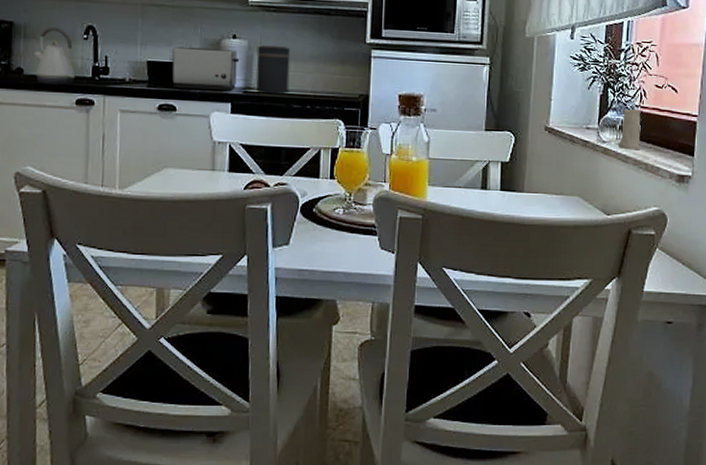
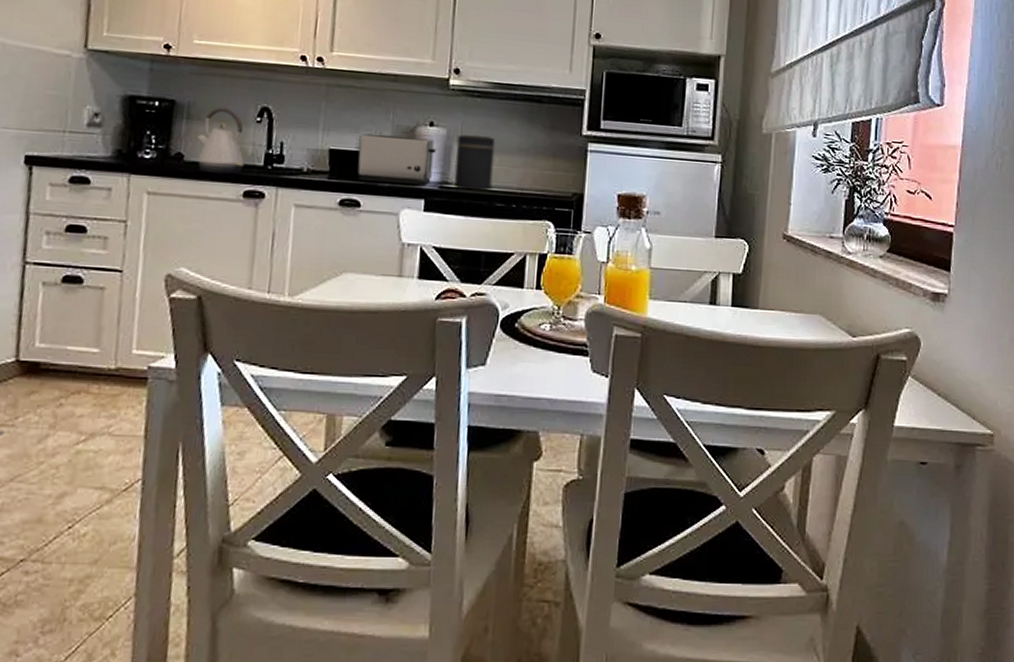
candle: present [618,105,642,151] -> none [866,212,892,264]

